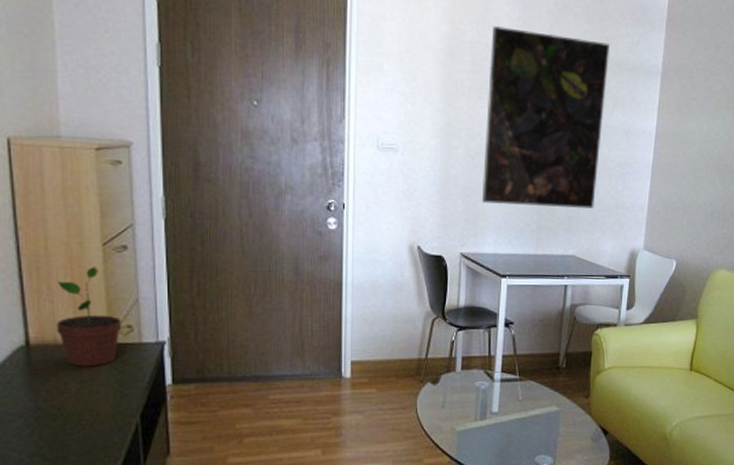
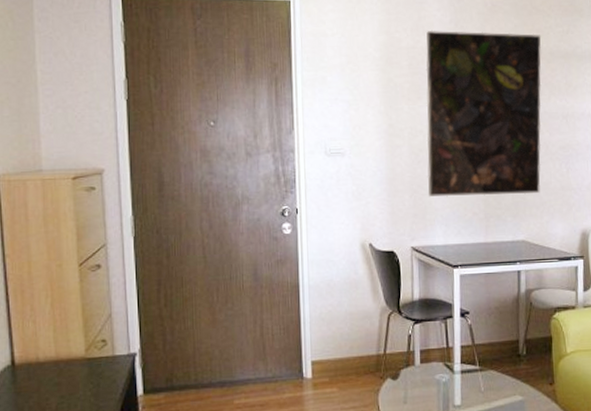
potted plant: present [56,266,122,367] -> none [38,285,97,382]

